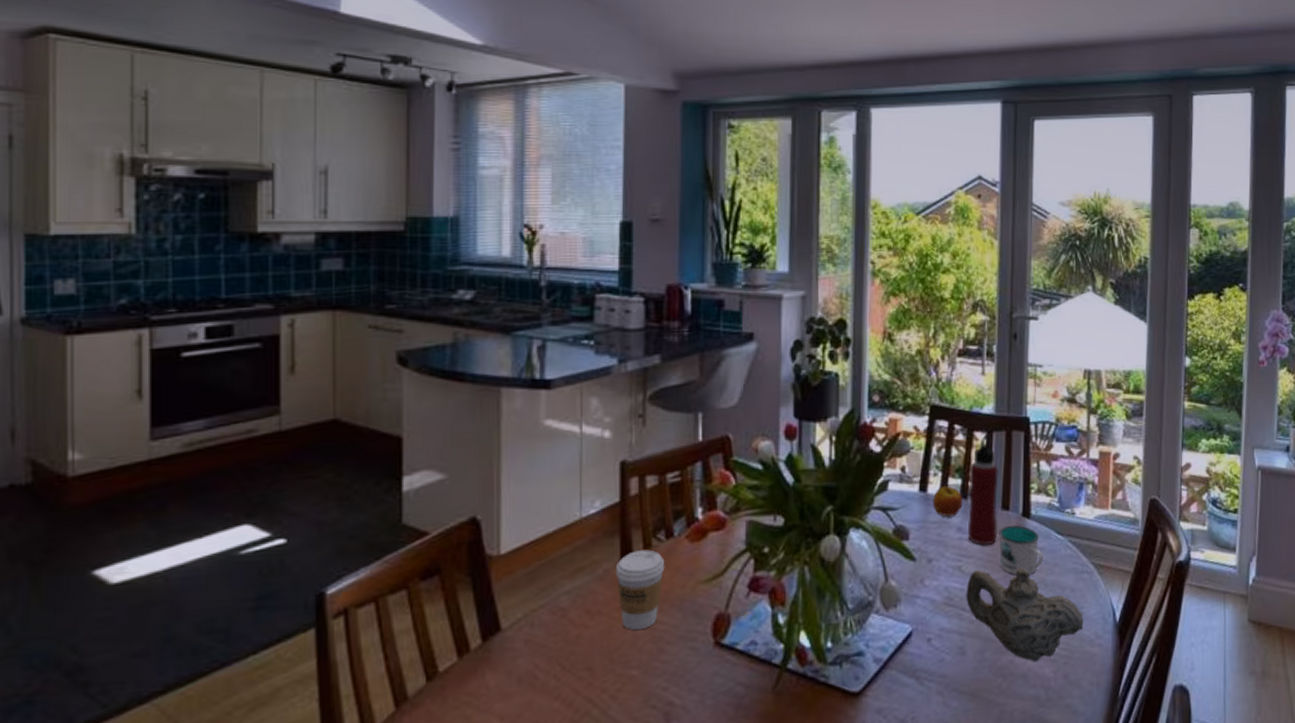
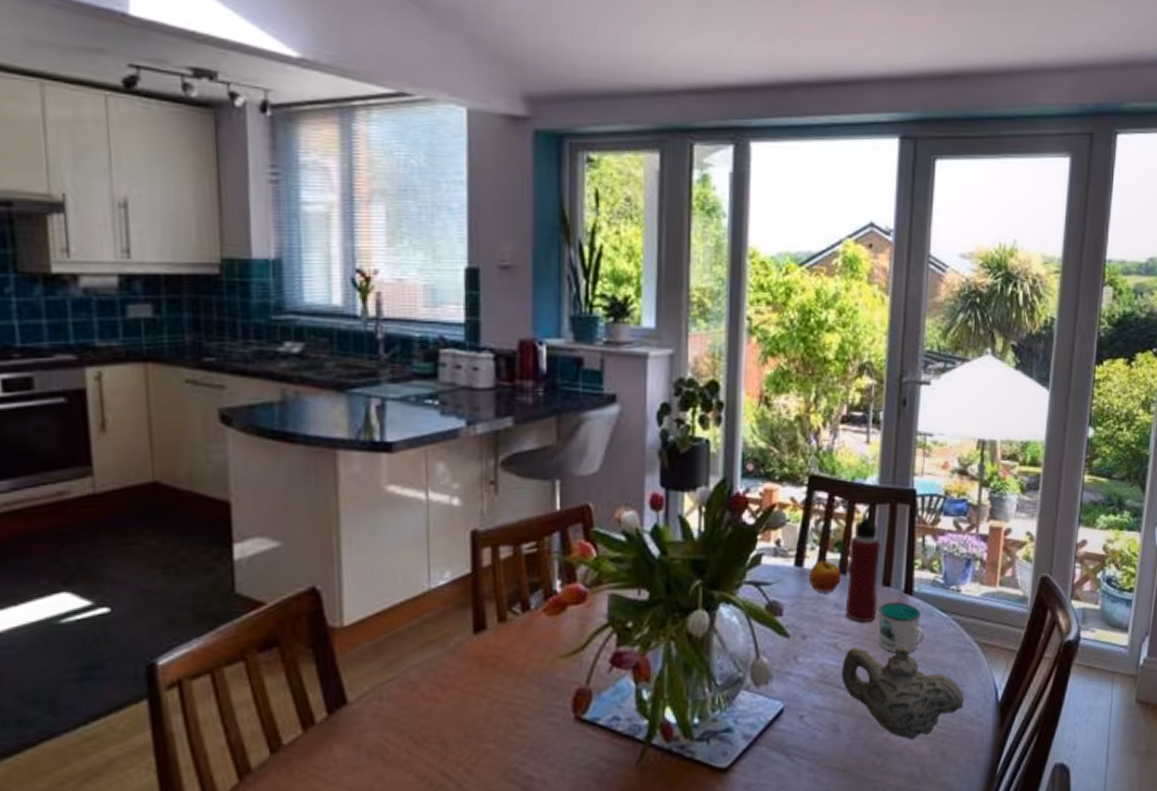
coffee cup: present [615,549,665,631] -> none [468,623,521,705]

